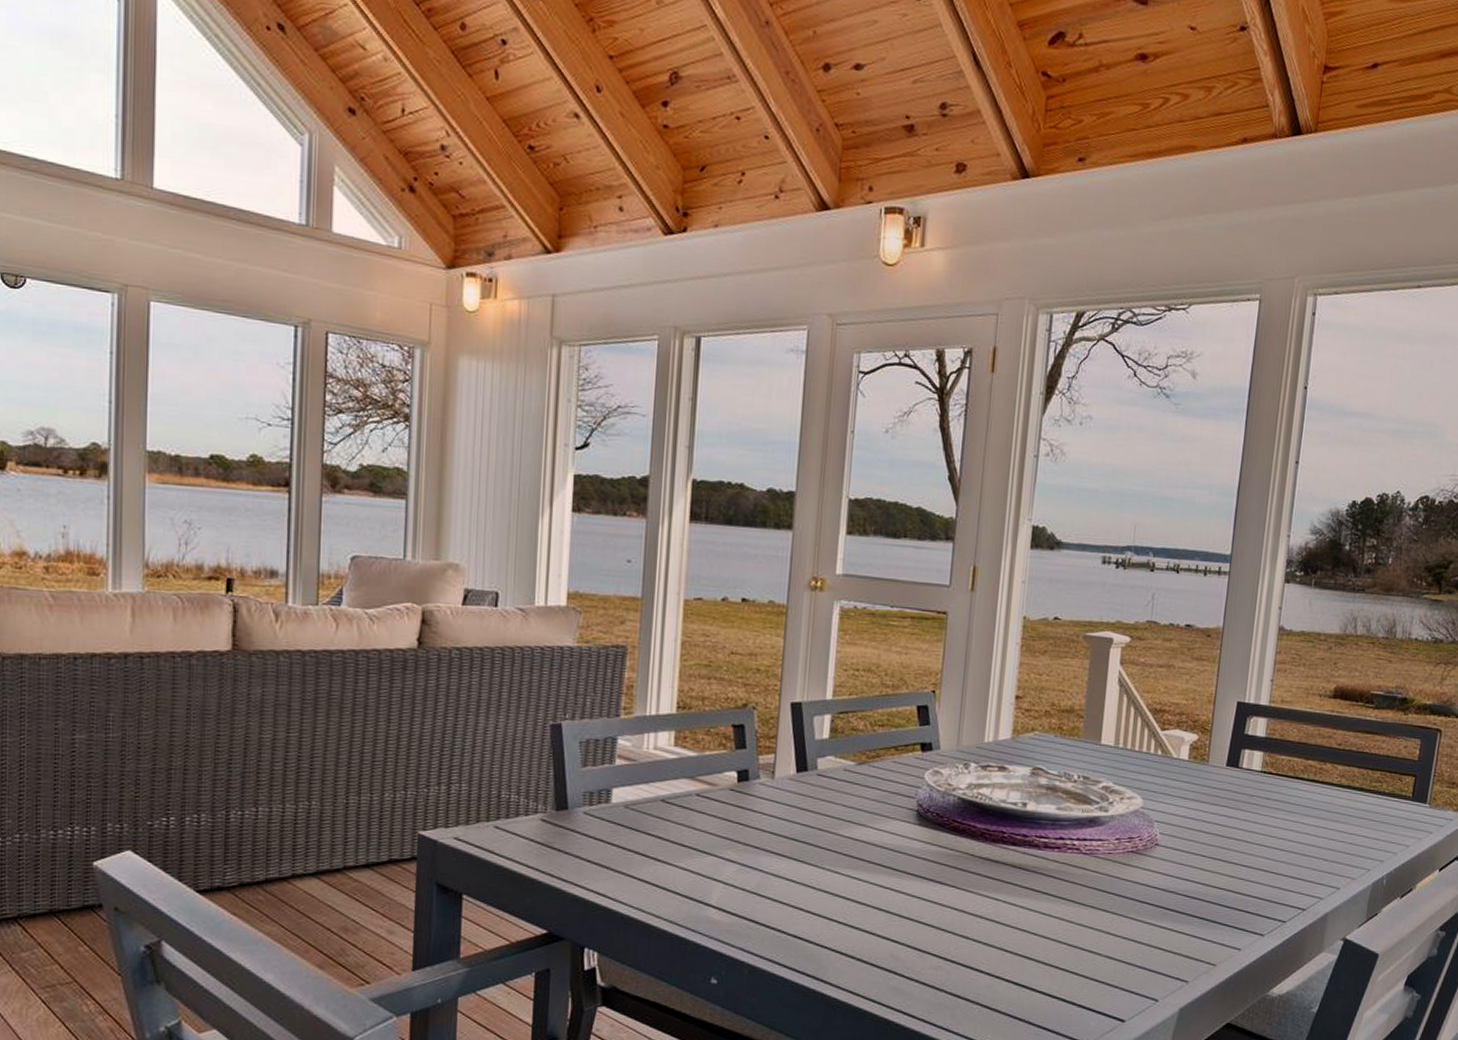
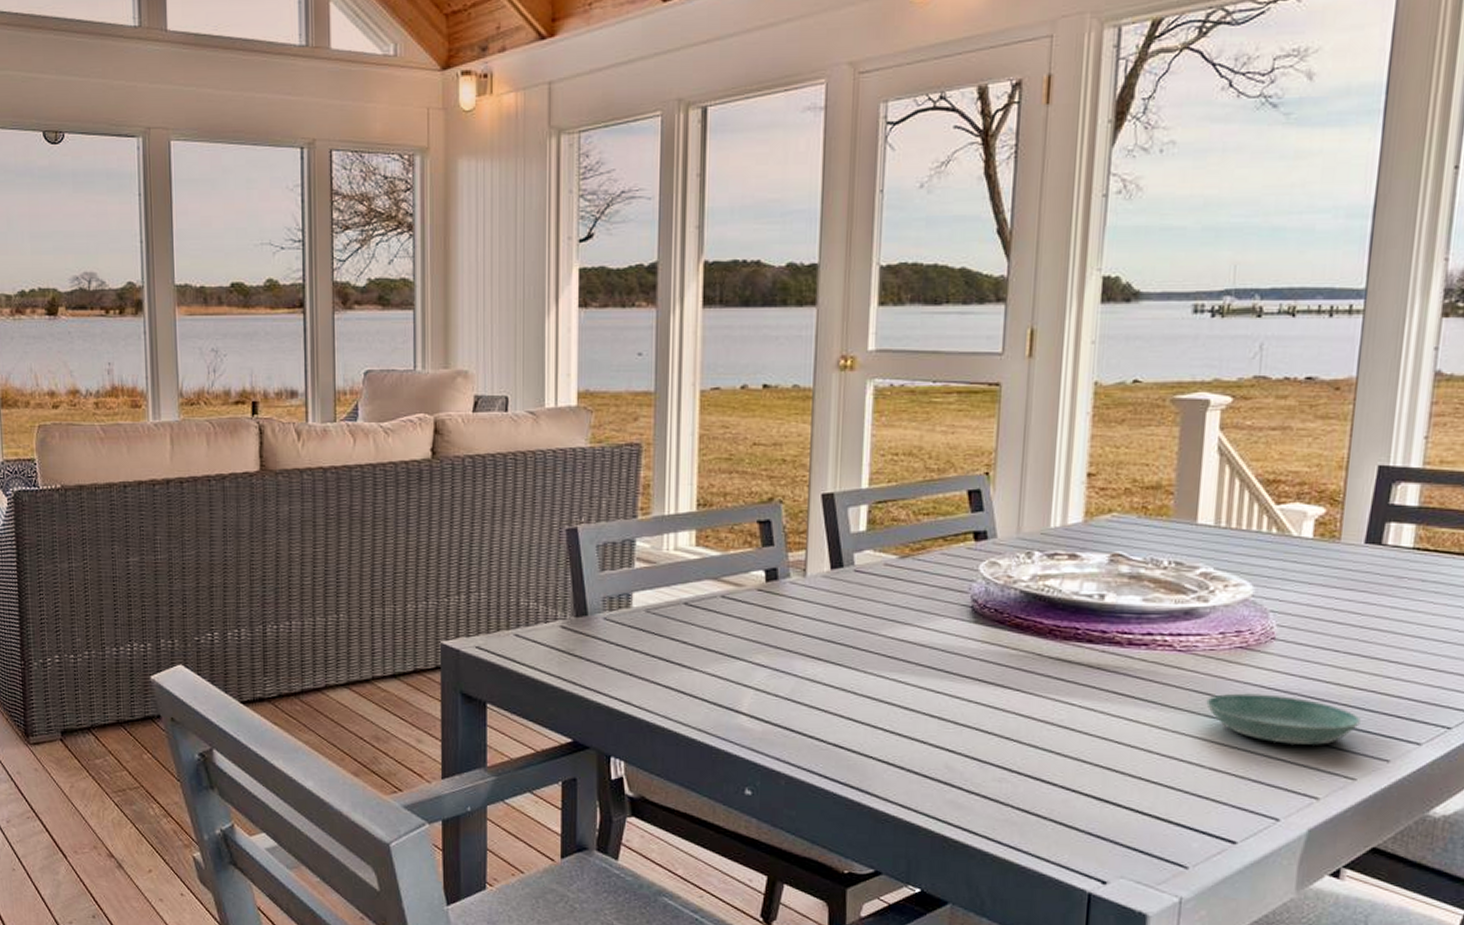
saucer: none [1104,891,1220,937] -> present [1206,693,1360,746]

